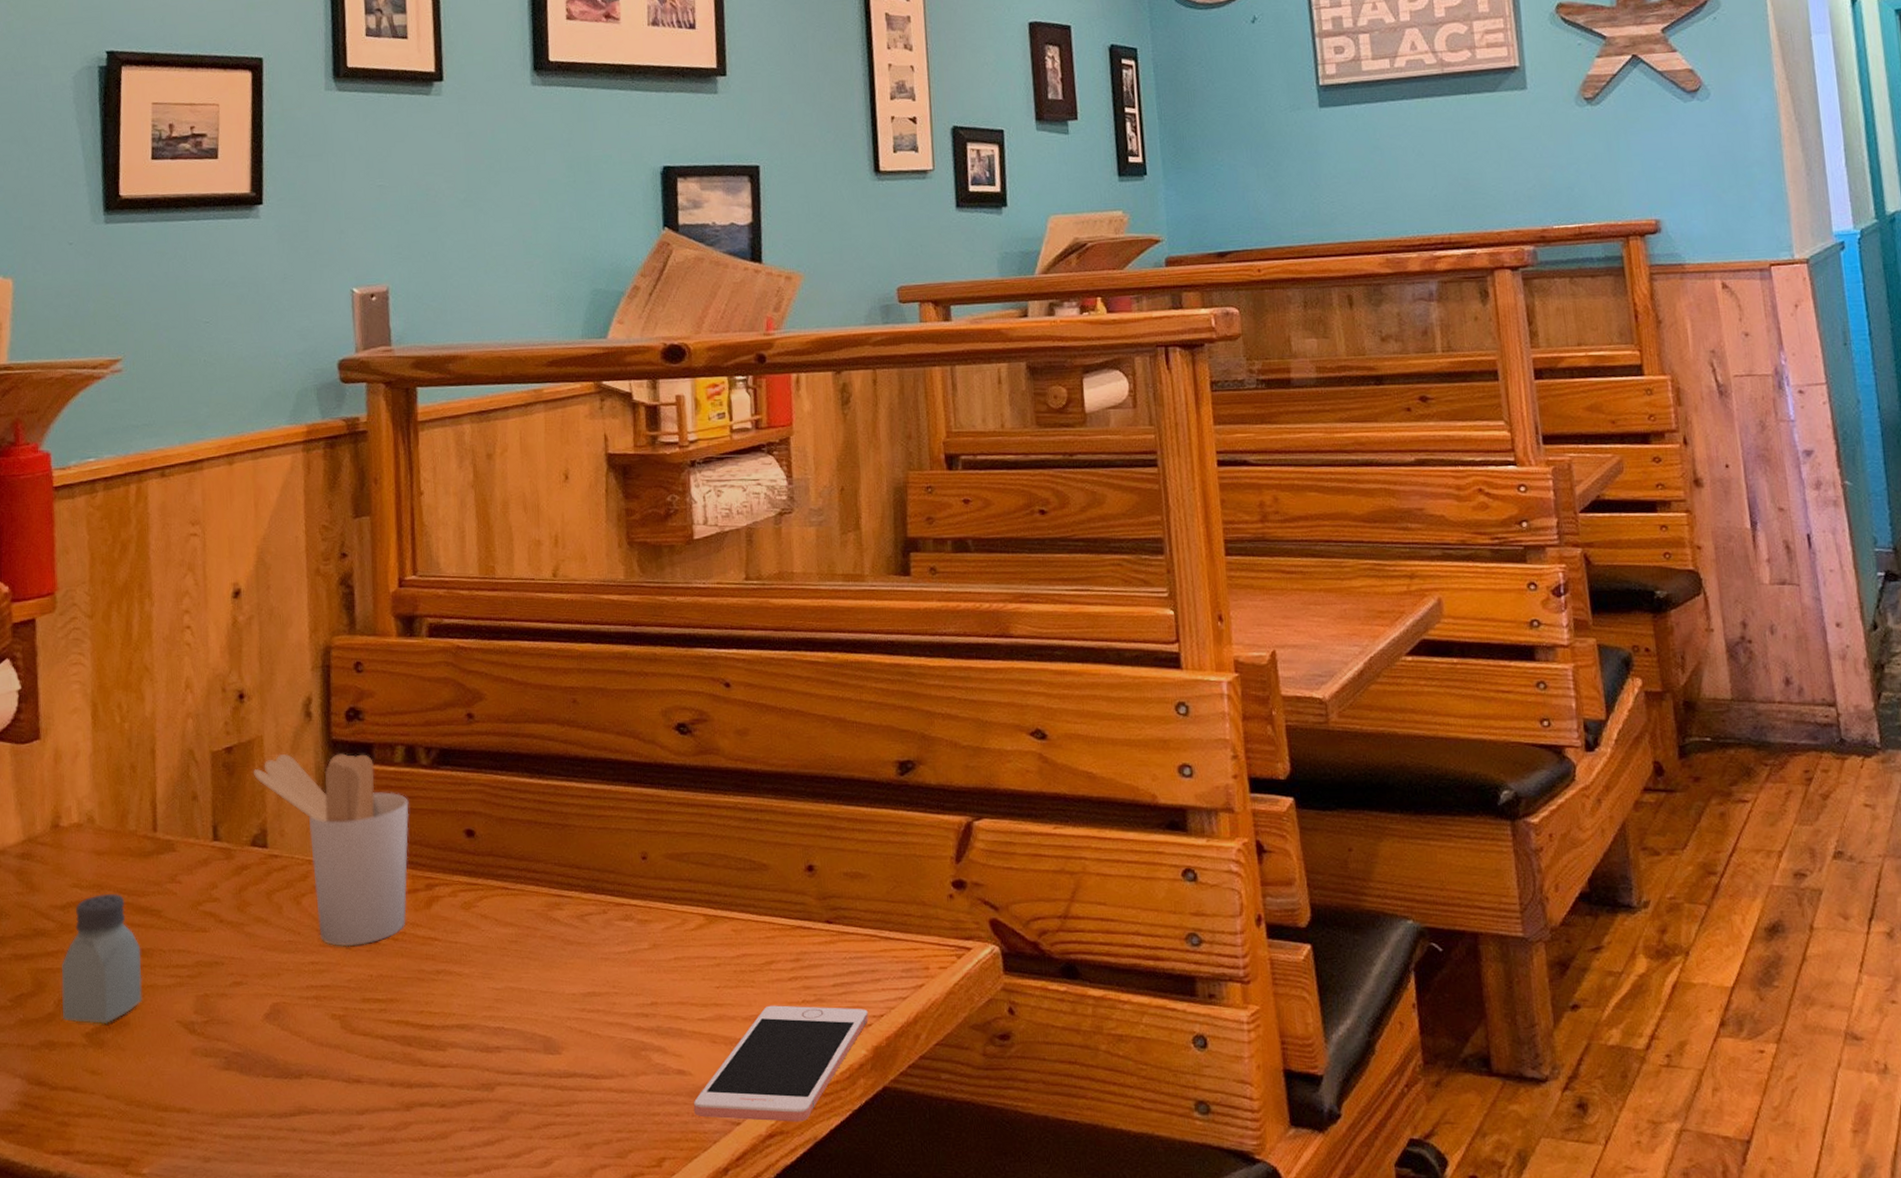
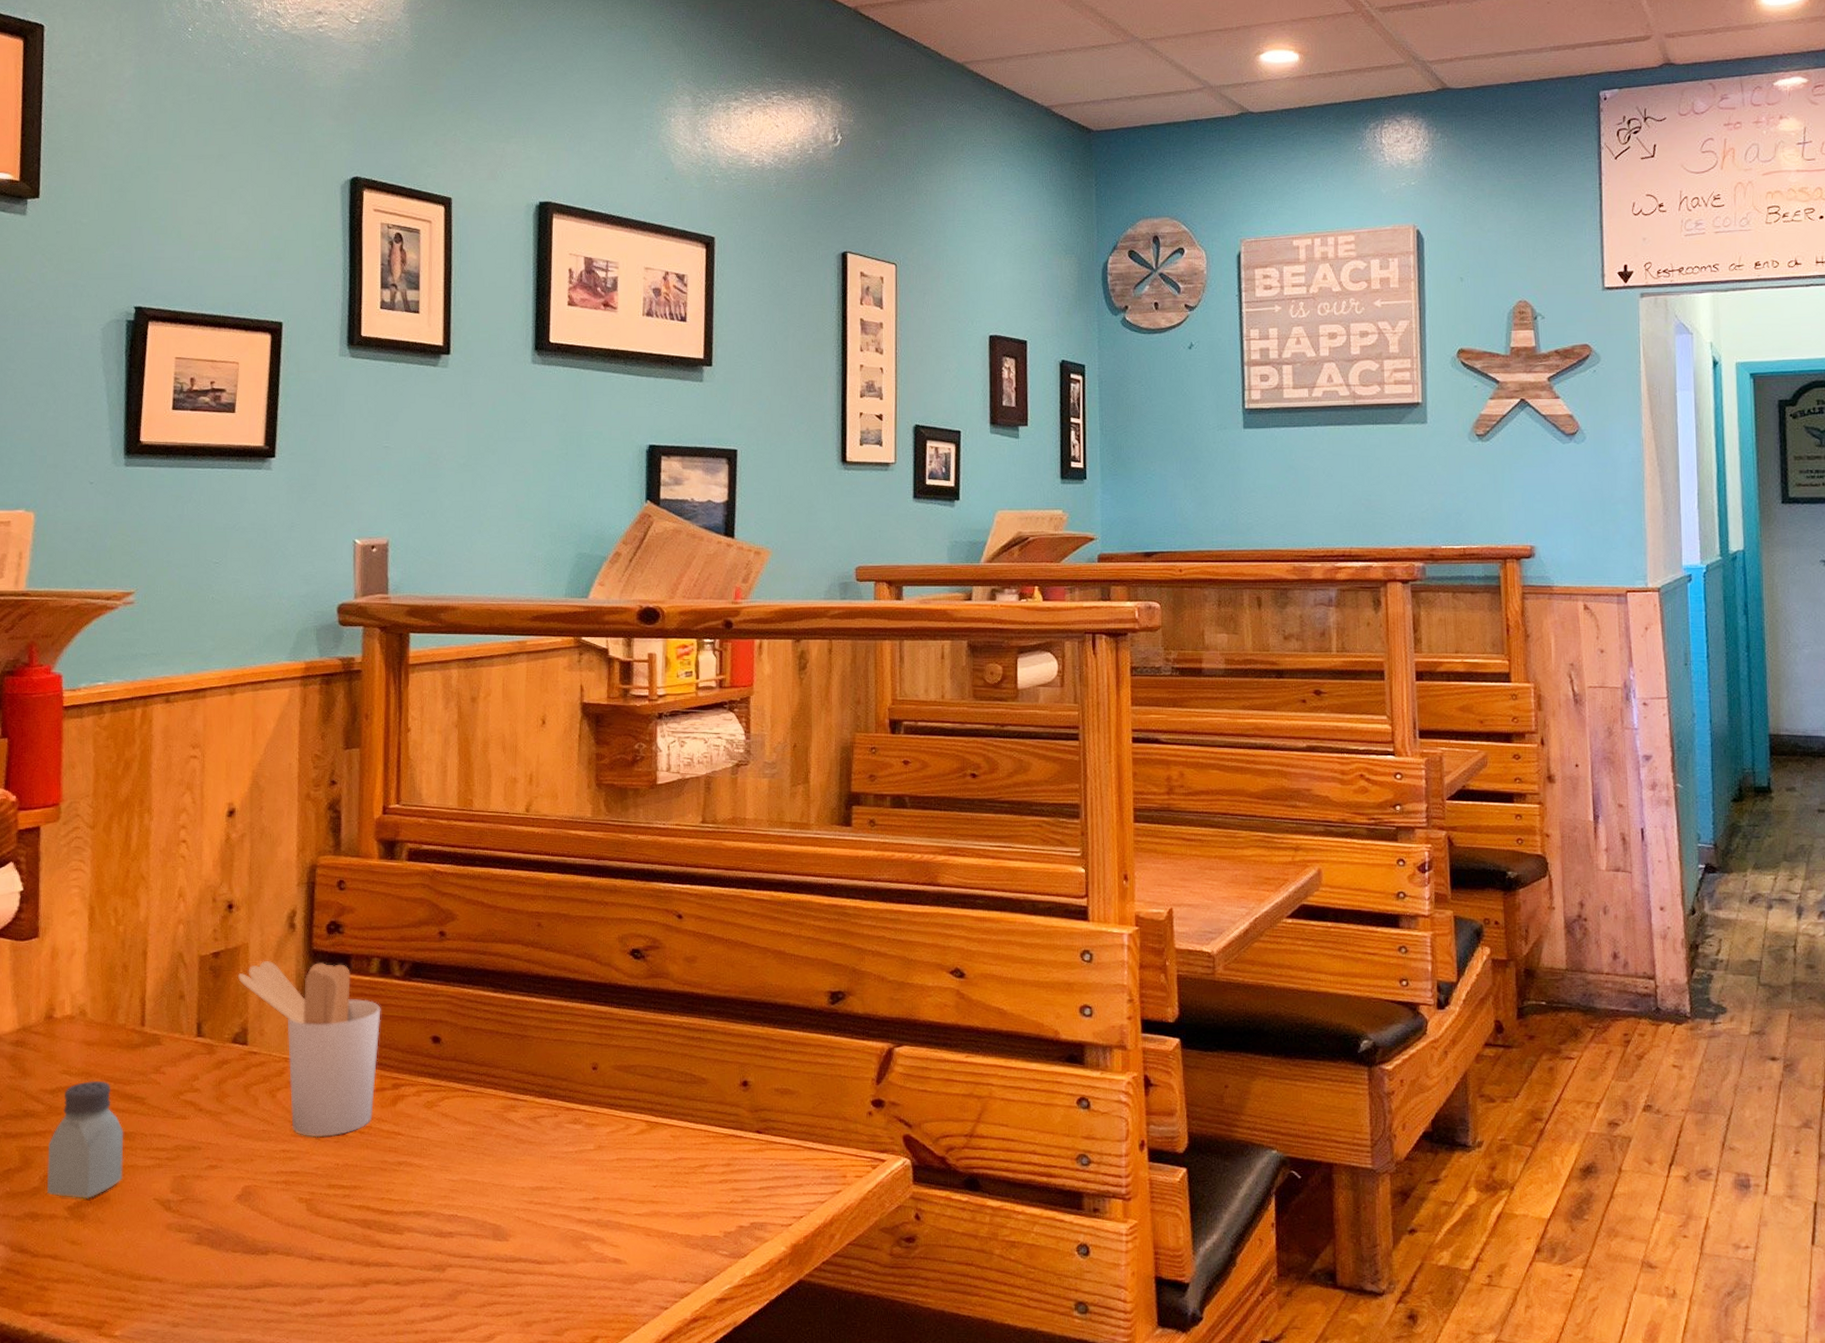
cell phone: present [693,1005,869,1122] -> none [626,1204,789,1309]

